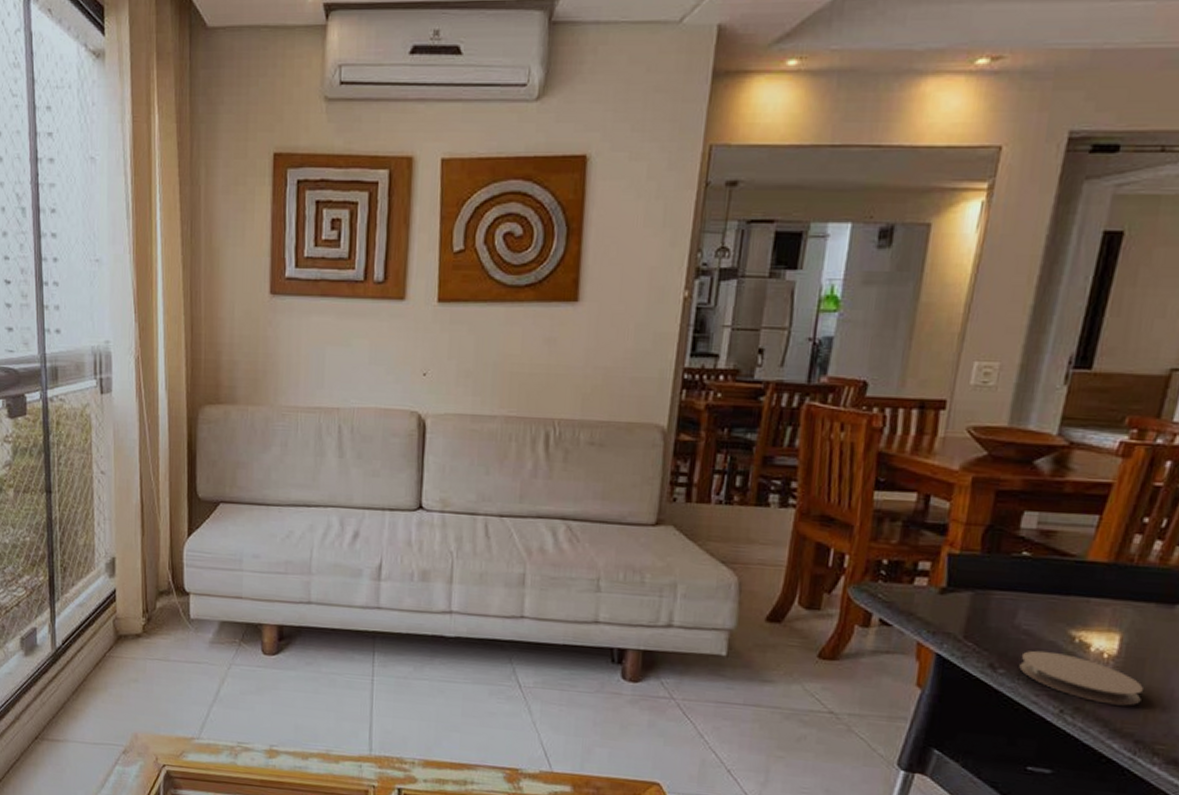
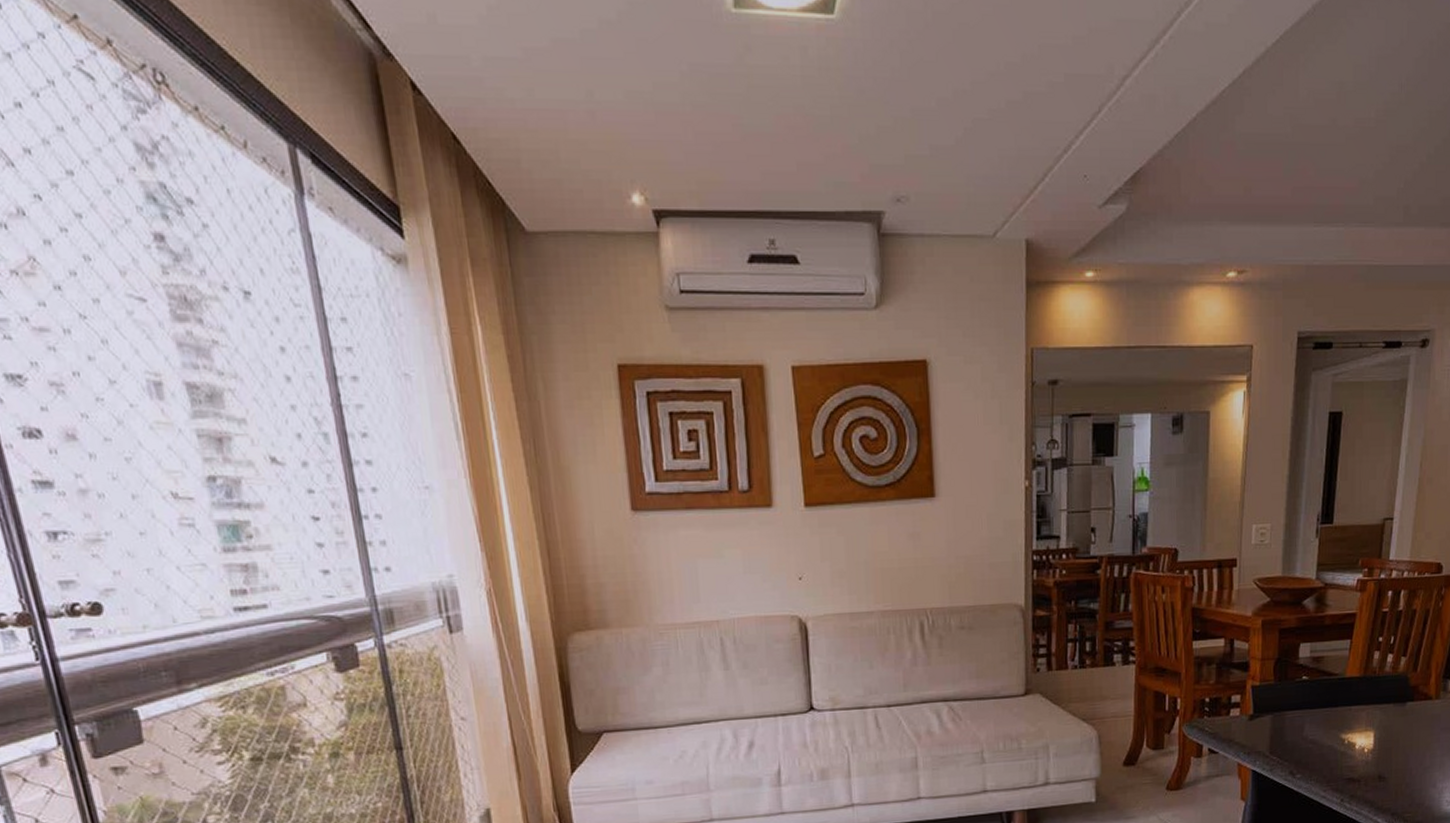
coaster: present [1019,650,1145,706] -> none [1310,754,1393,789]

